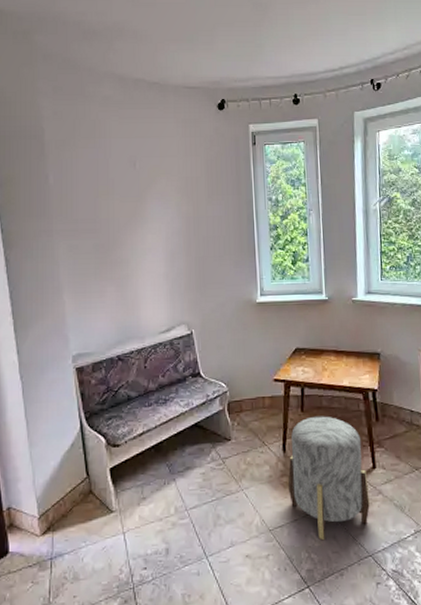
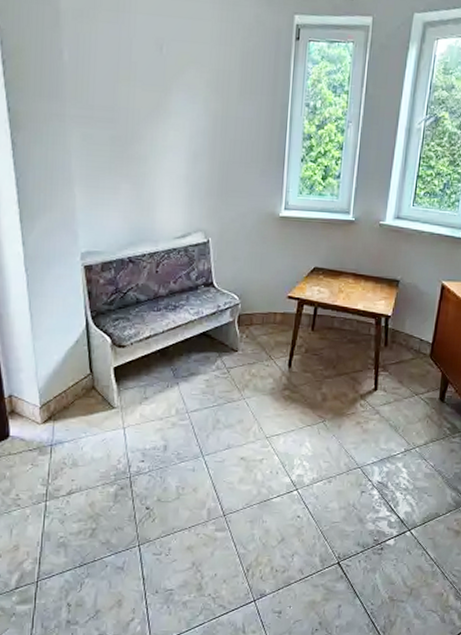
stool: present [288,416,370,541] -> none [289,336,368,451]

